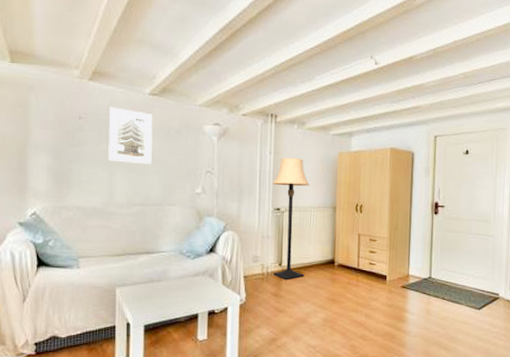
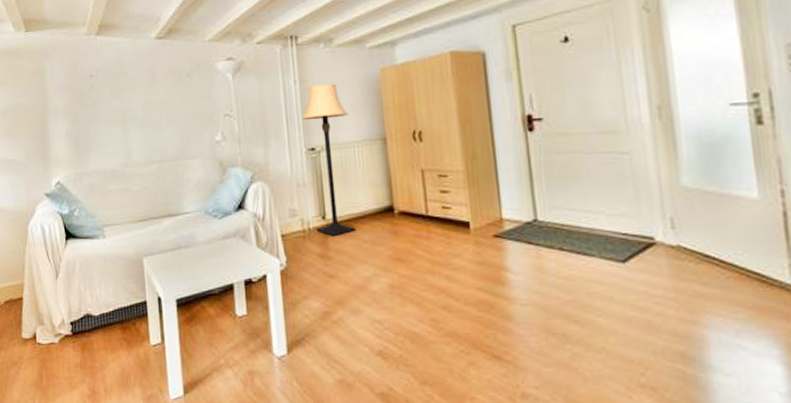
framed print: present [108,106,153,164] -> none [118,58,165,118]

